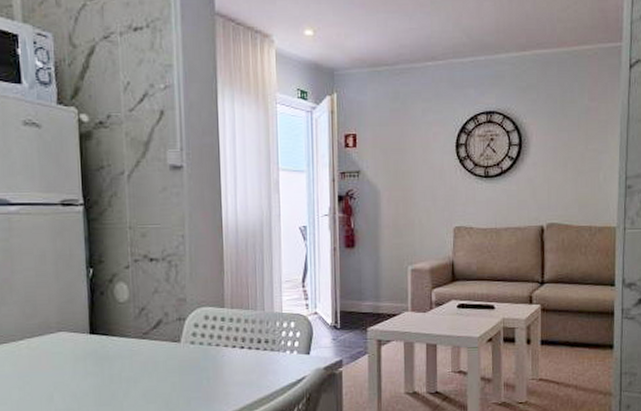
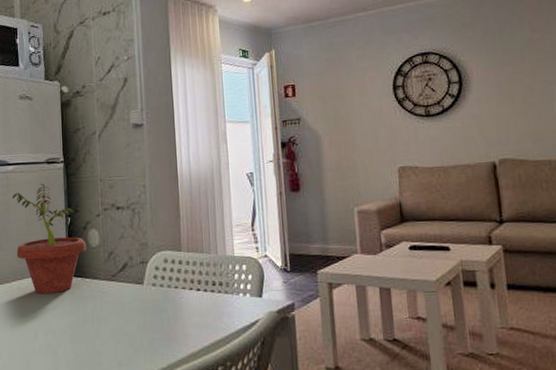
potted plant: none [17,229,113,354] -> present [12,184,86,294]

